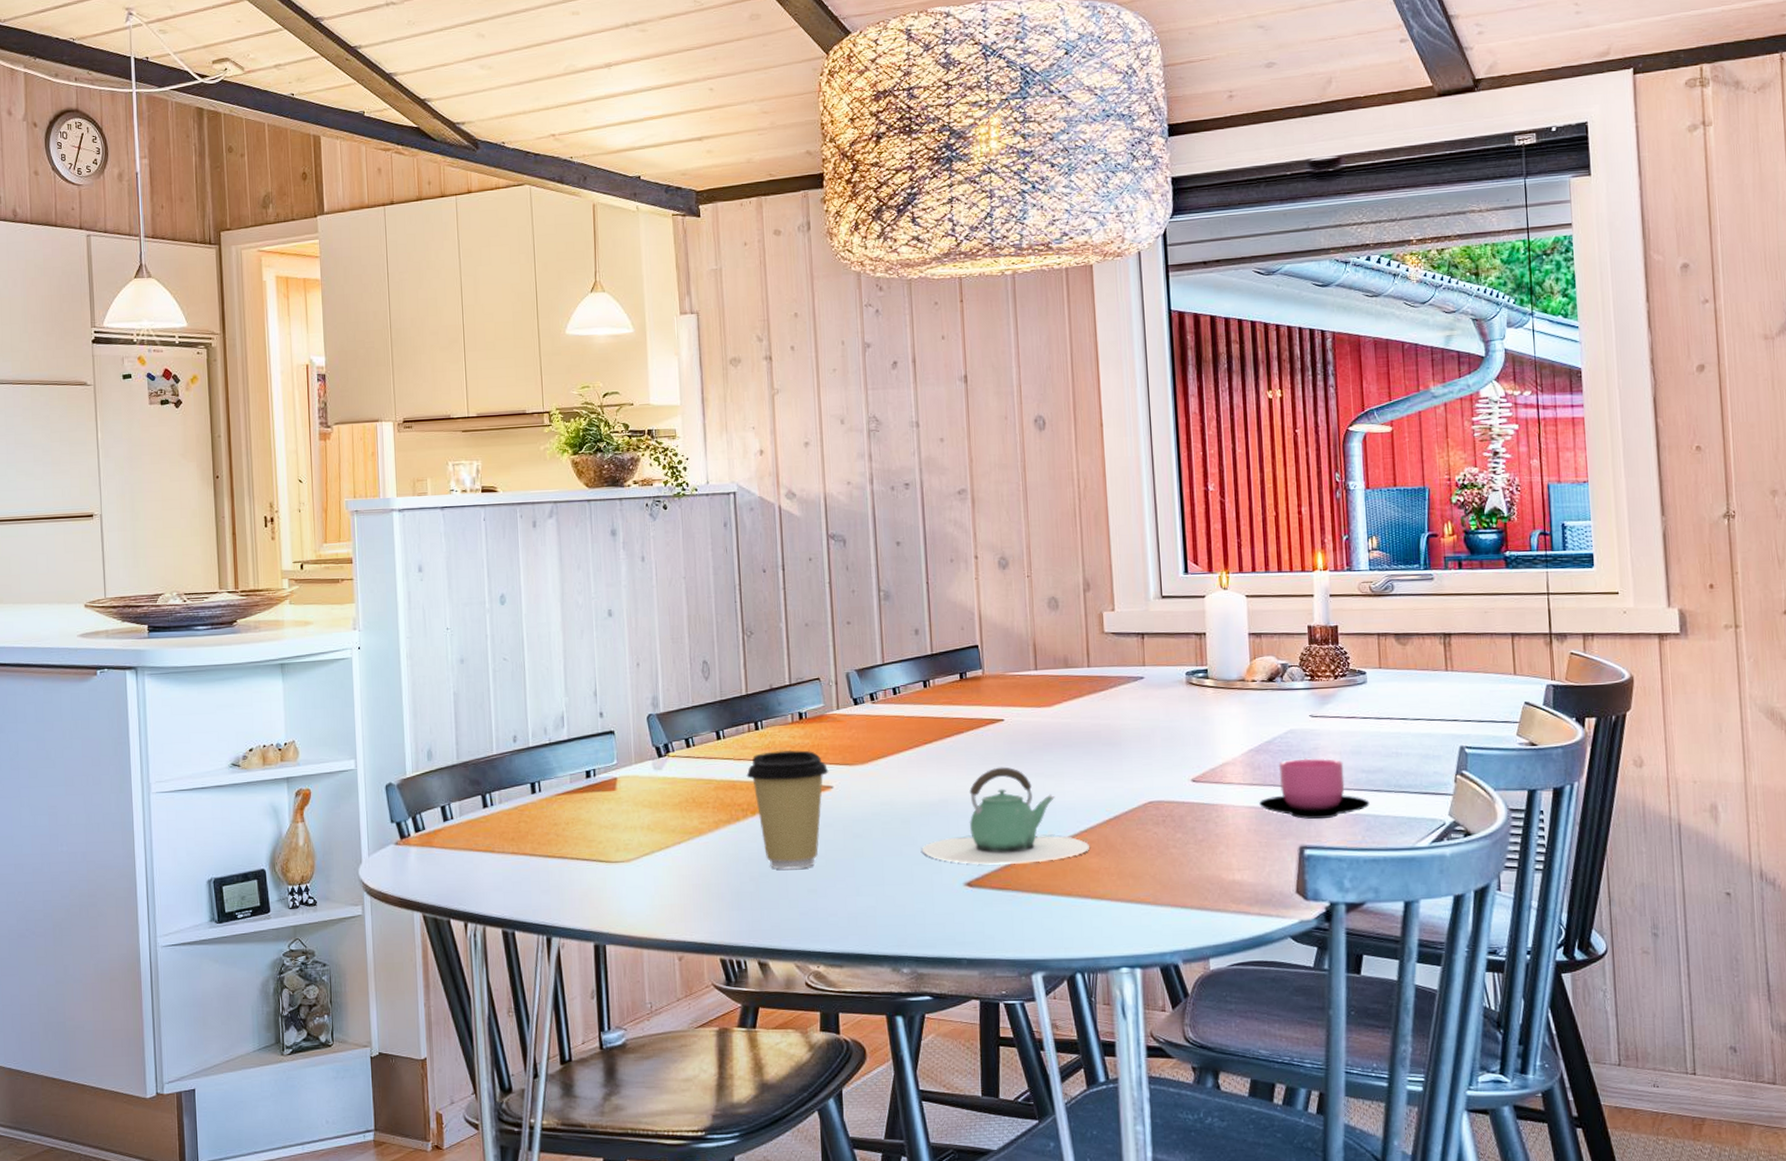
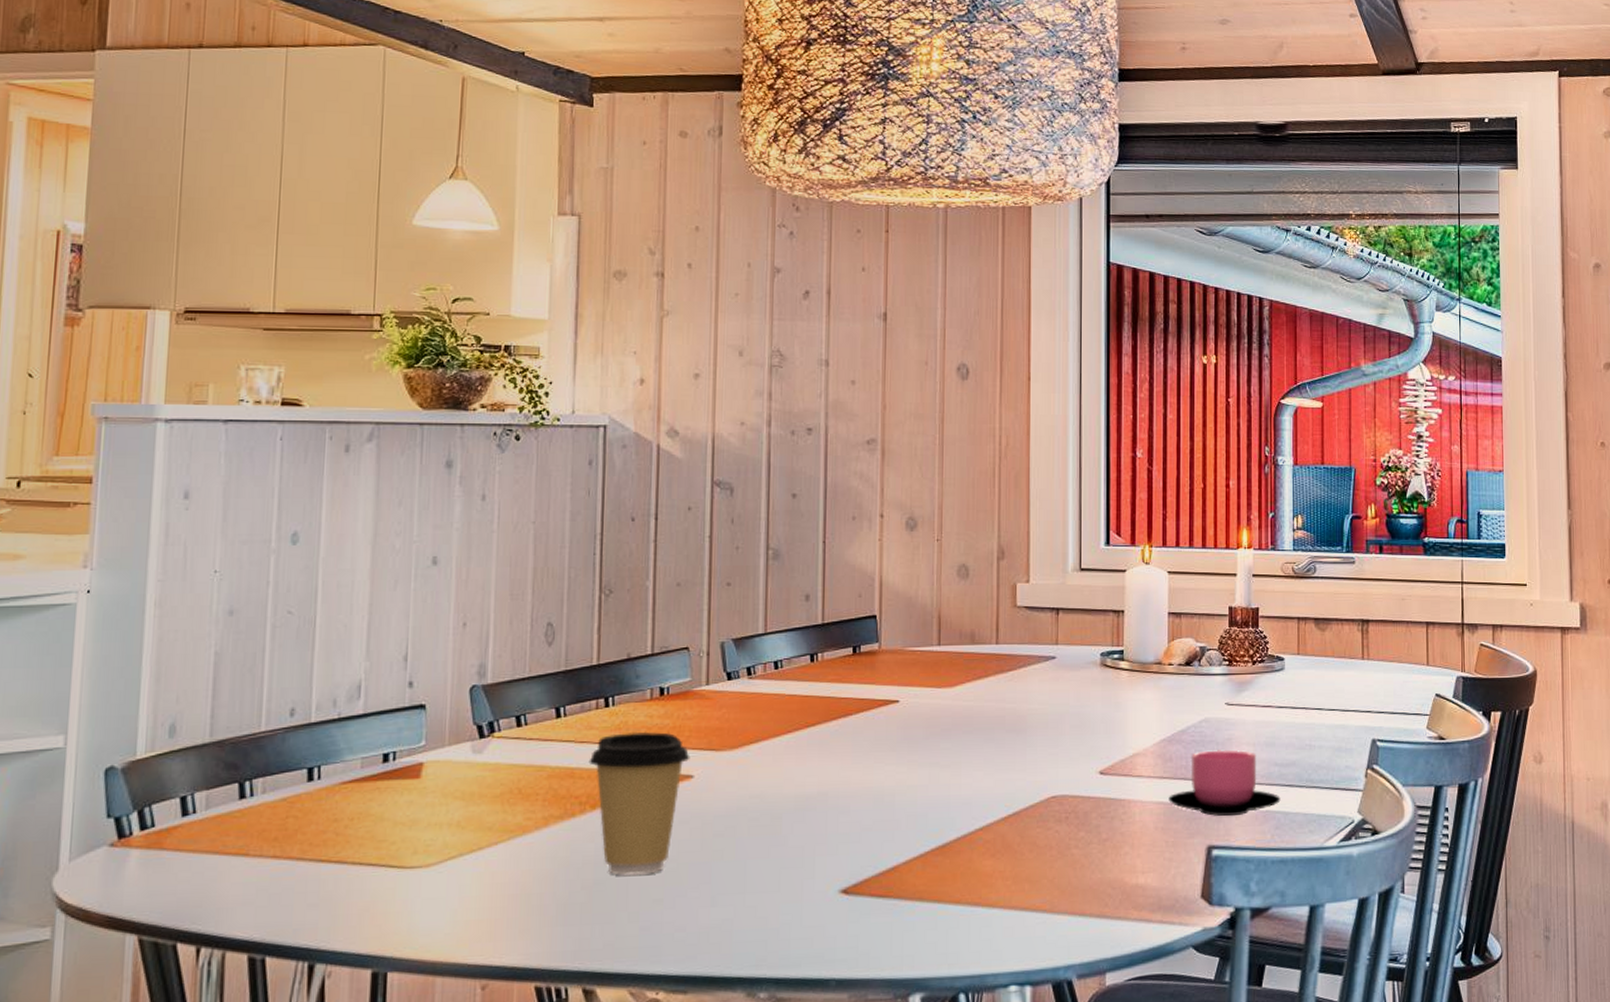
teapot: present [921,767,1089,865] -> none [793,755,984,869]

